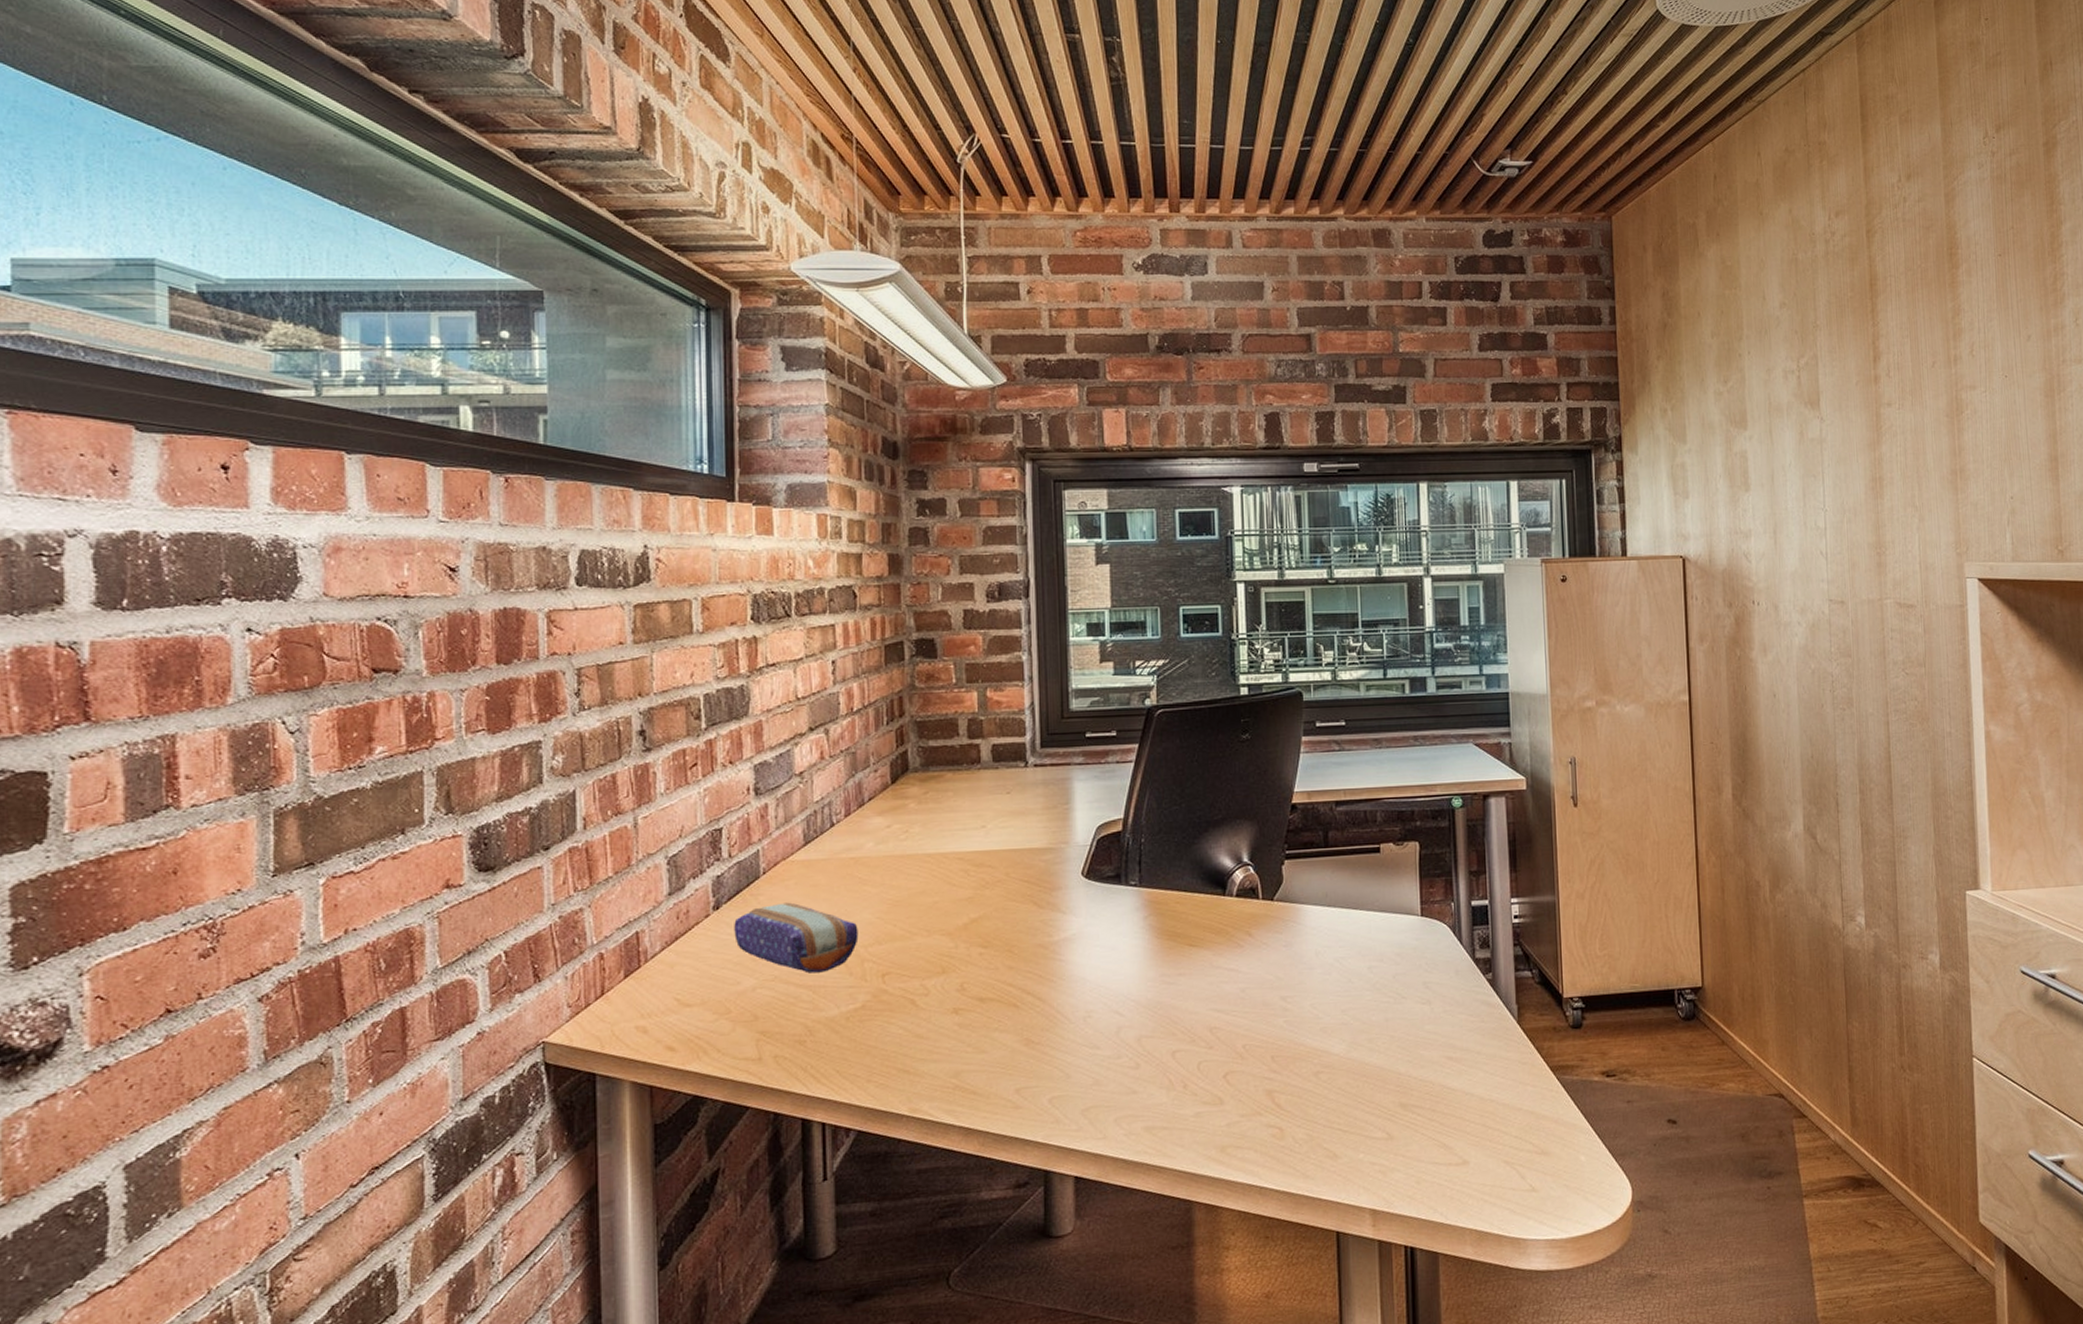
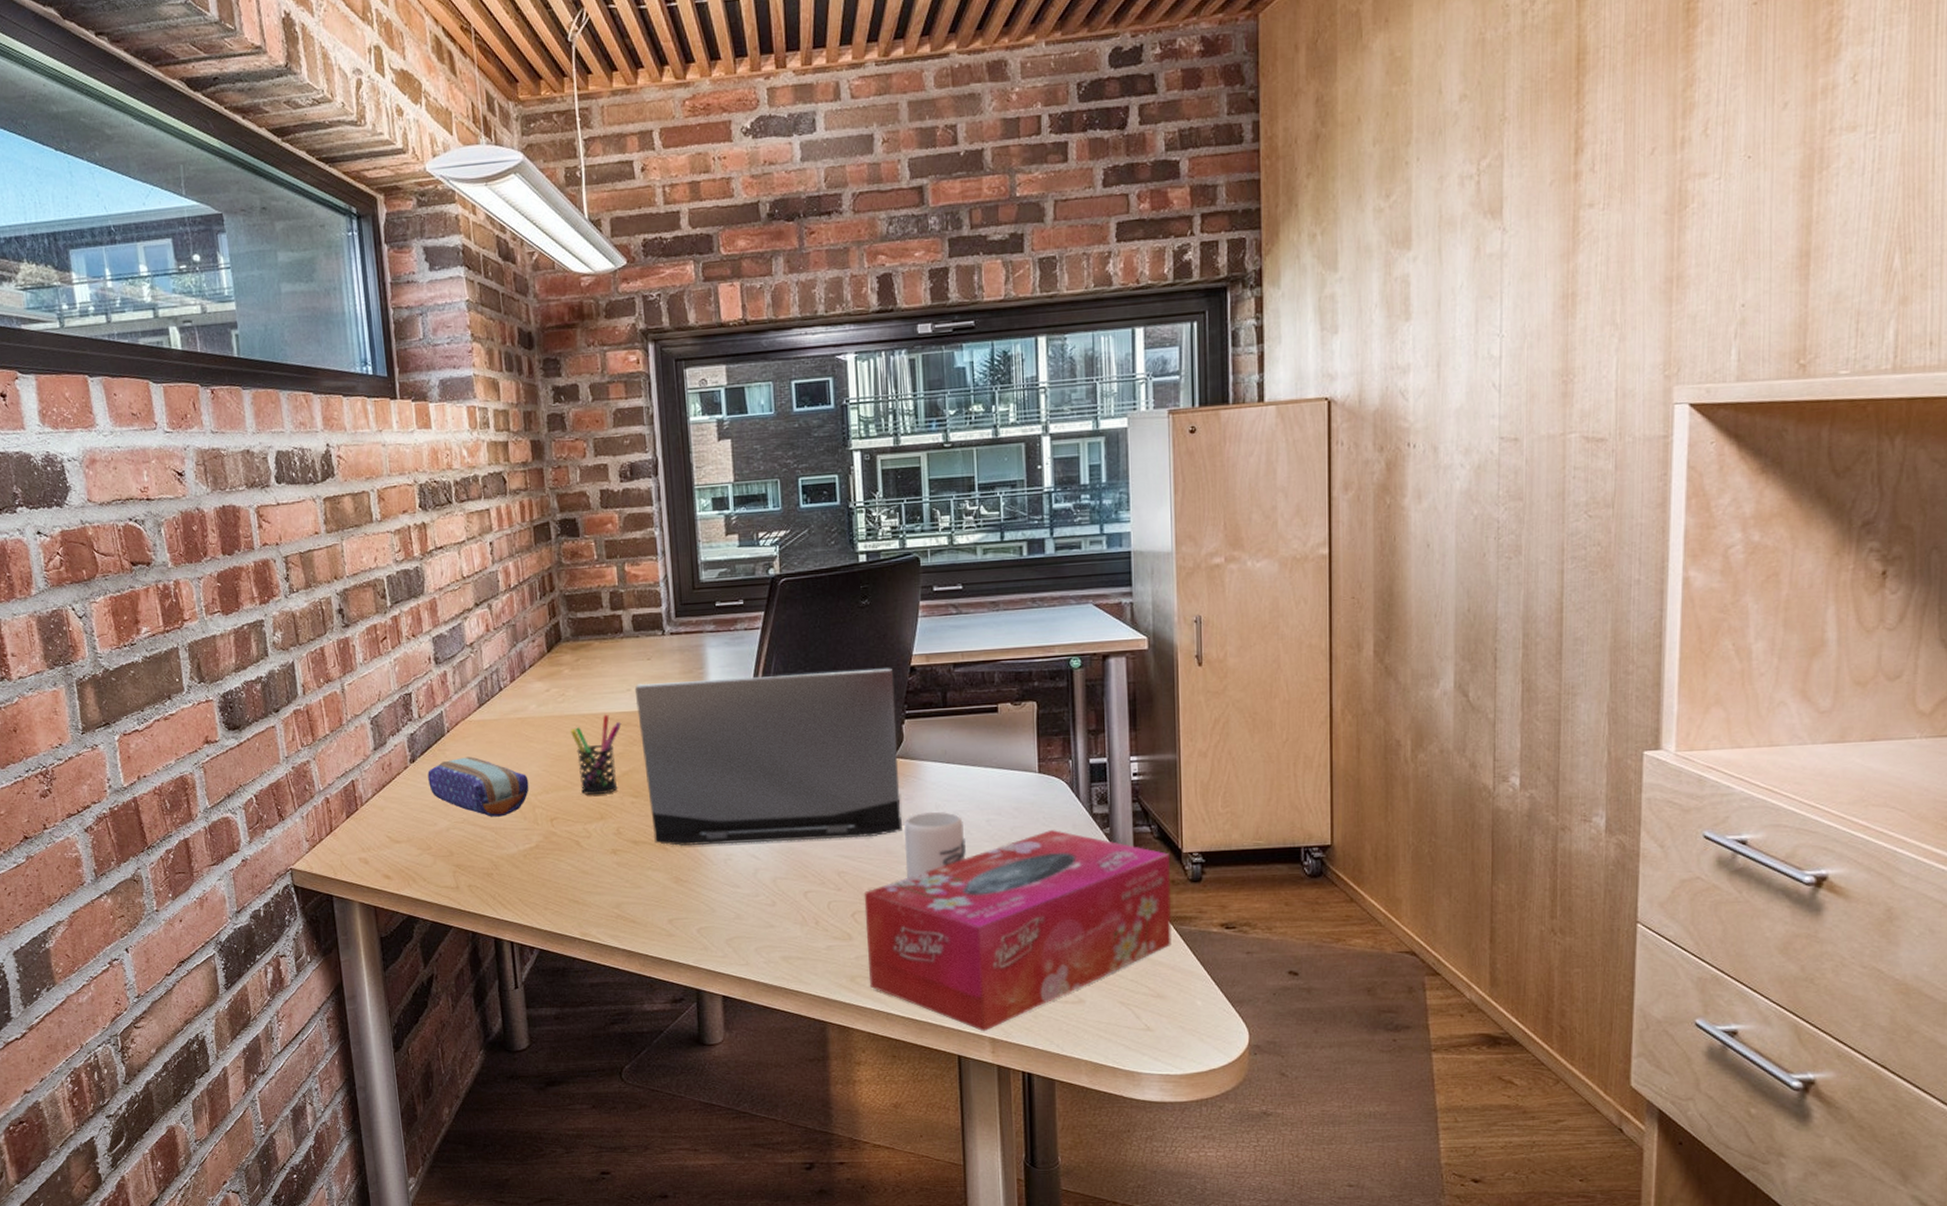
pen holder: none [912,853,973,946] -> present [570,714,622,796]
laptop computer: none [990,805,1280,1003] -> present [634,668,902,846]
tissue box: none [1237,976,1555,1203] -> present [864,830,1172,1032]
cup: none [1281,959,1347,1034] -> present [903,812,966,879]

